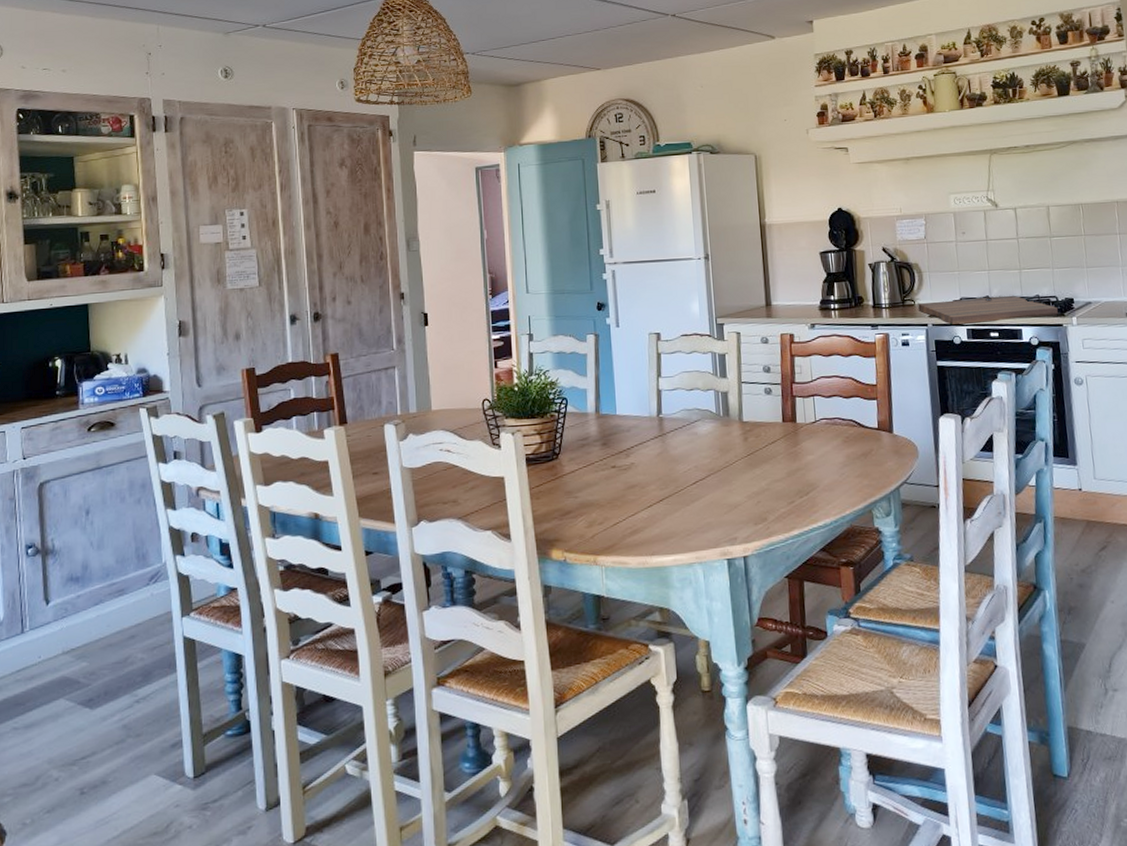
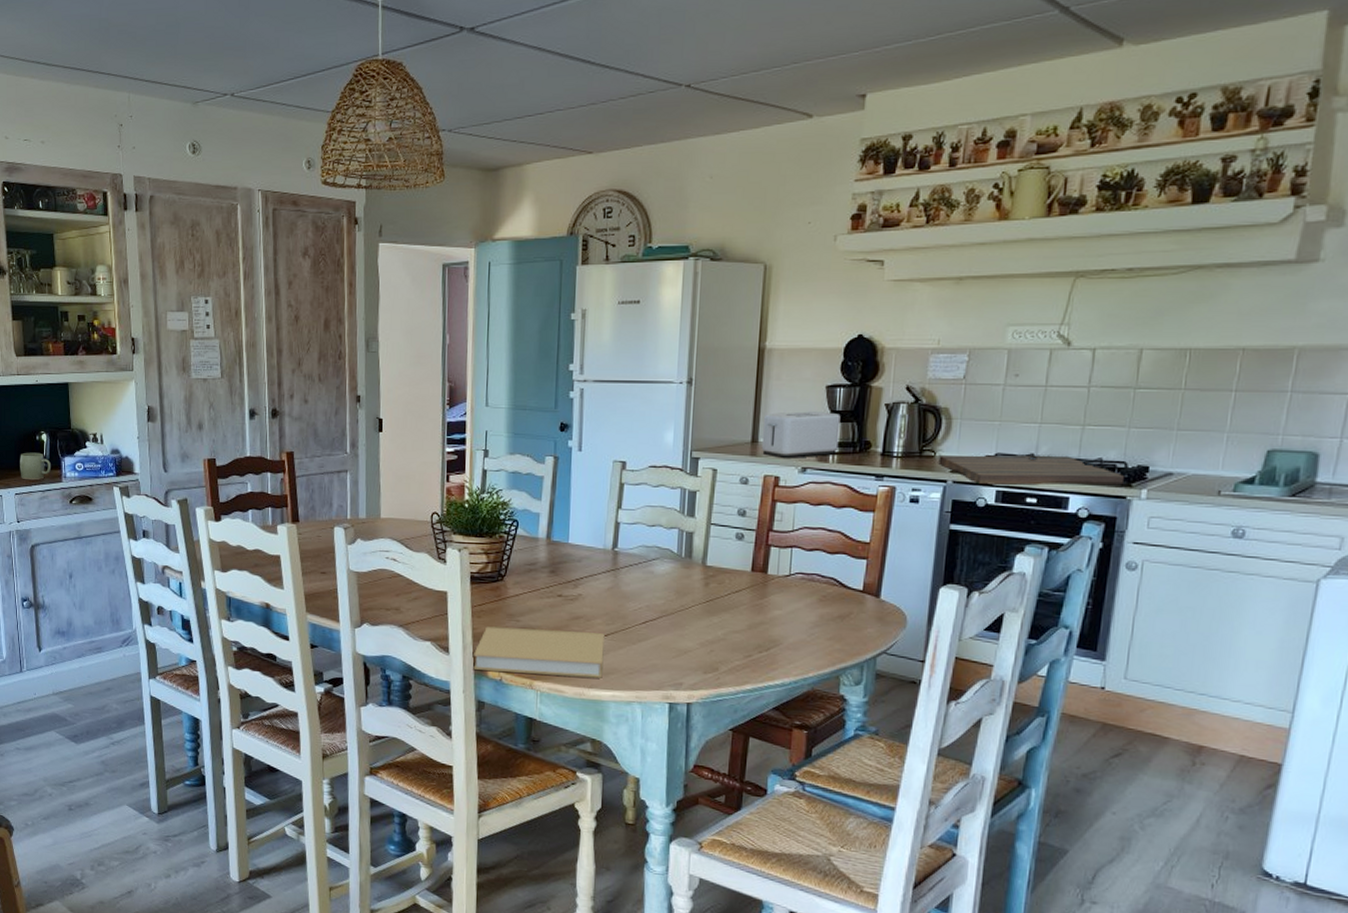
mug: none [28,380,66,412] -> present [20,452,51,481]
book: none [536,499,663,553] -> present [473,626,605,678]
toaster: none [772,274,838,317] -> present [761,411,841,458]

